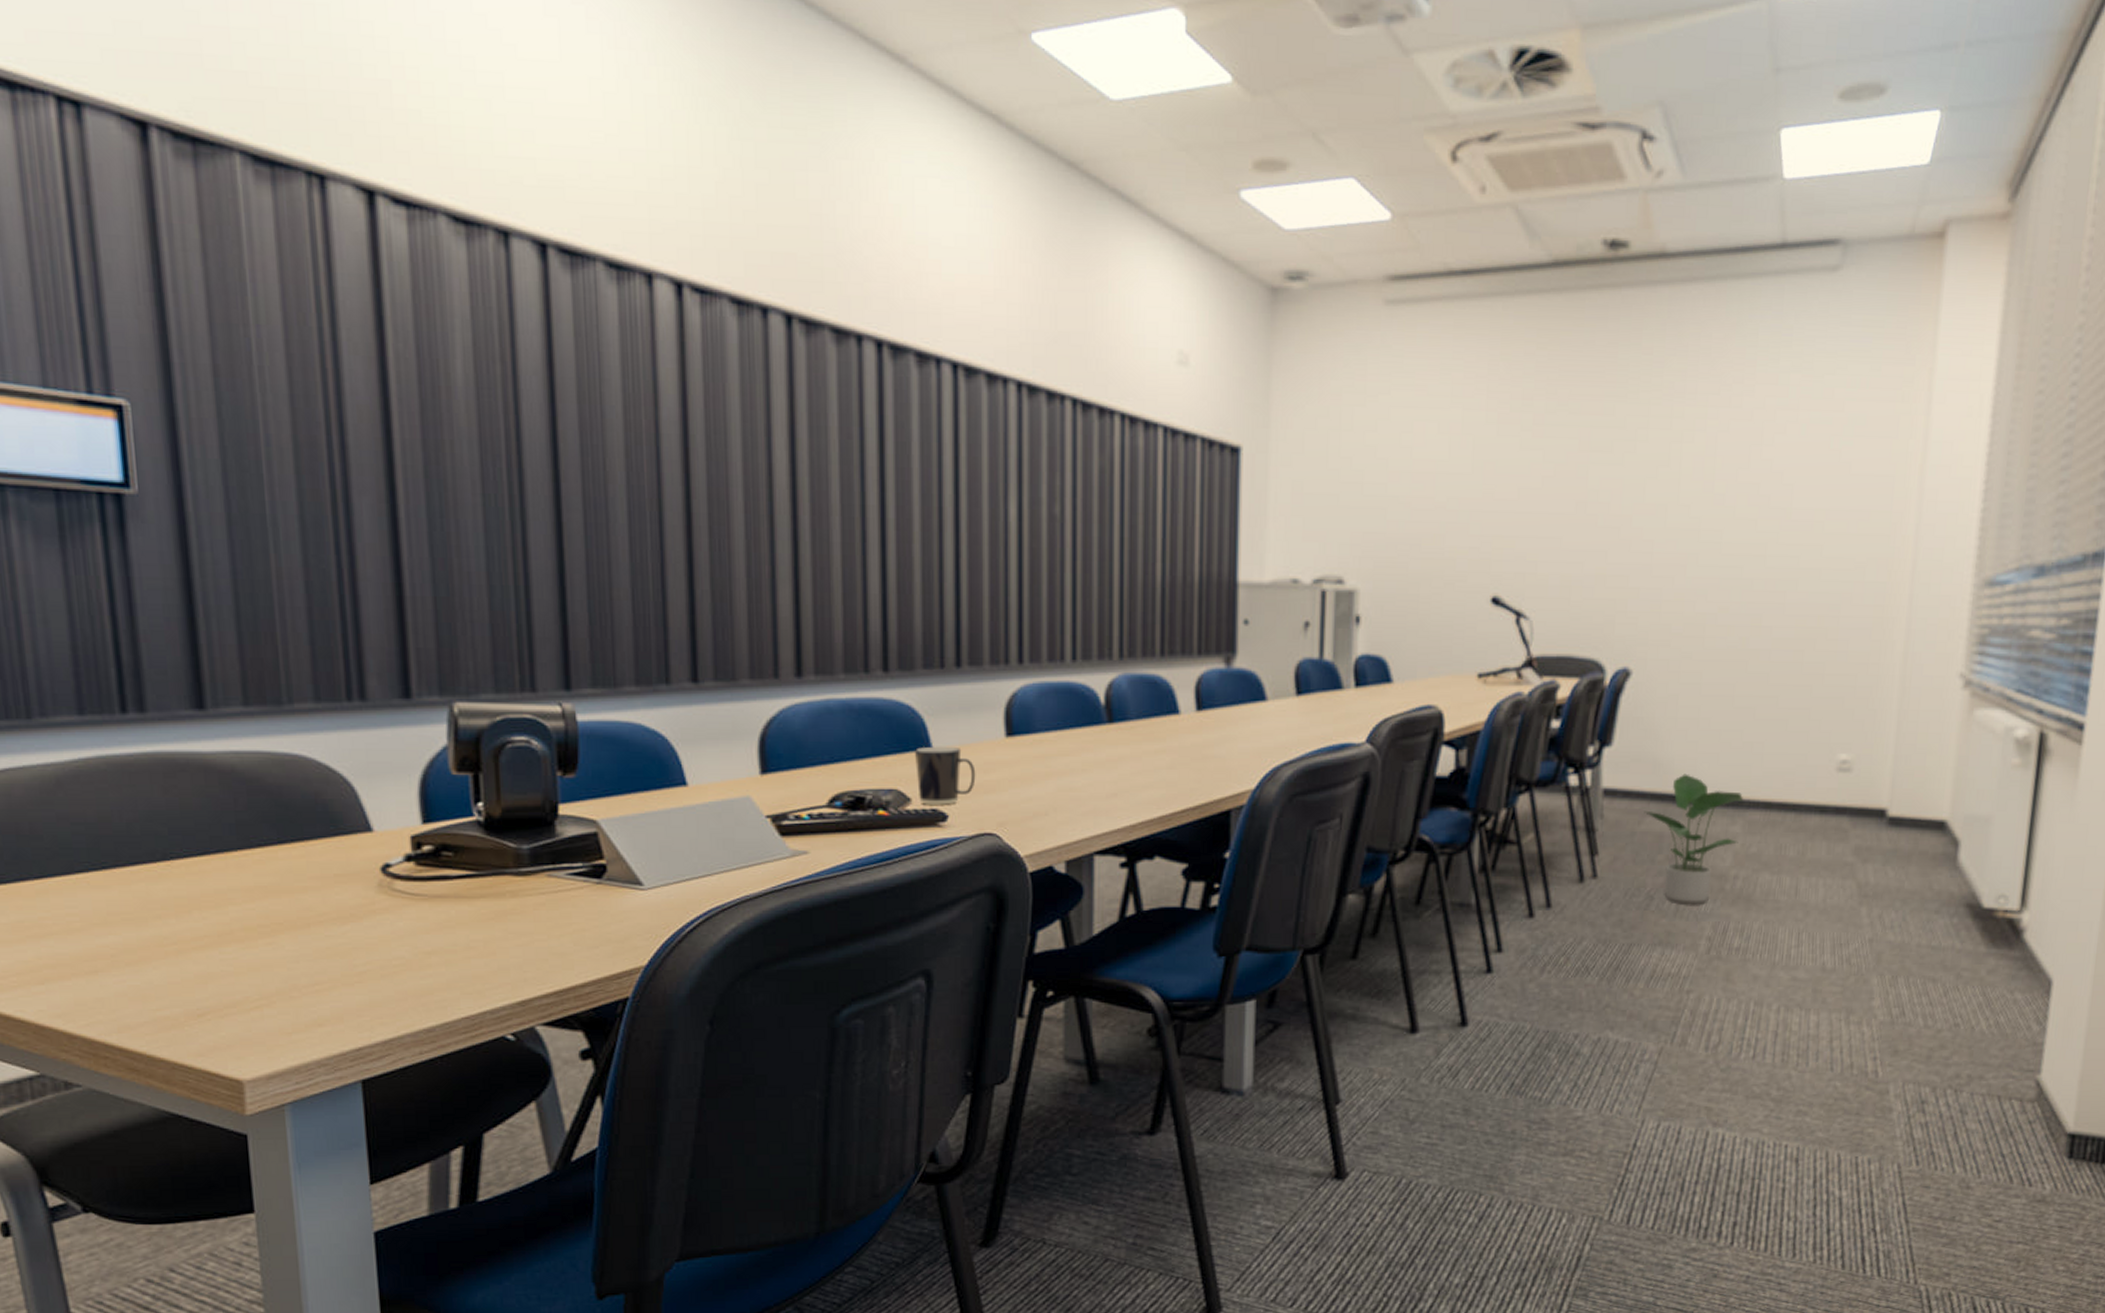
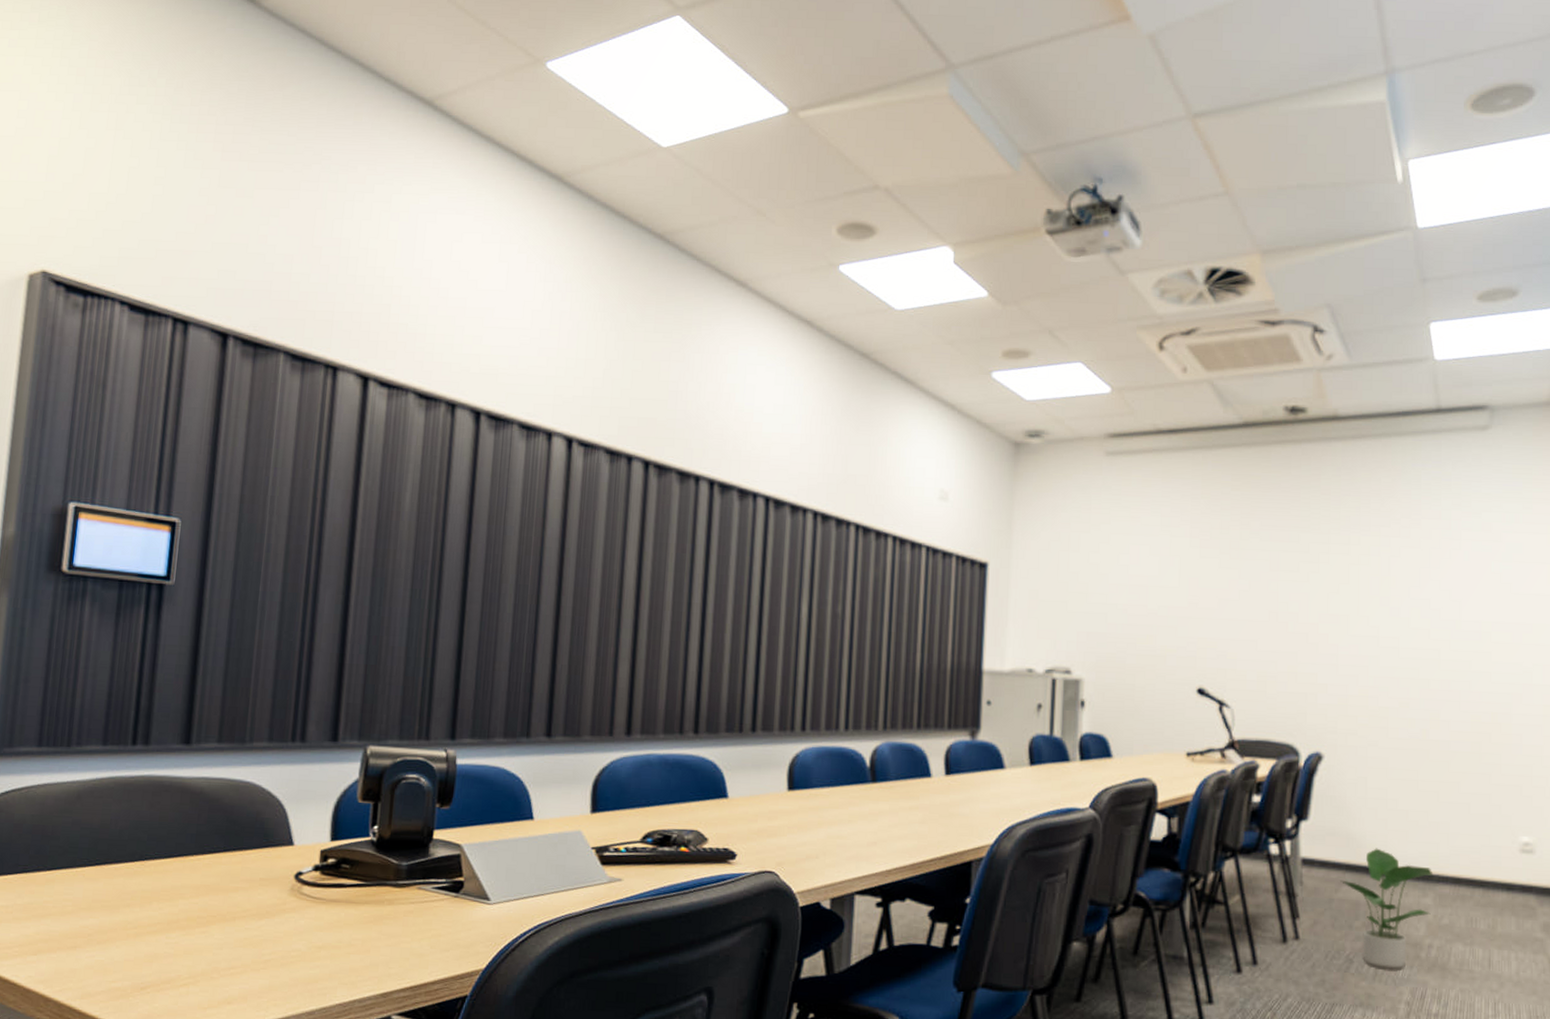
mug: present [914,746,976,805] -> none [713,795,762,845]

